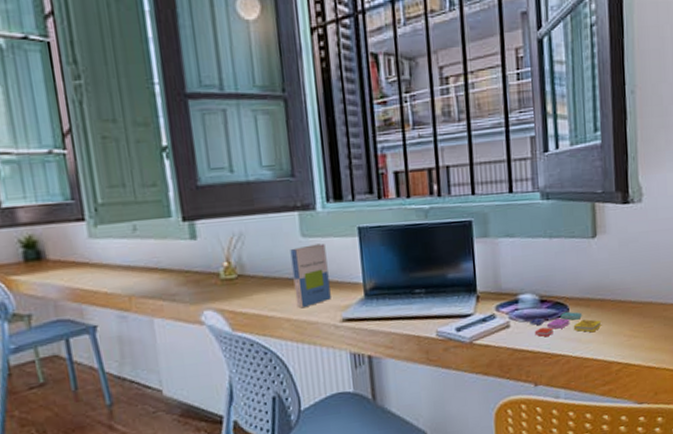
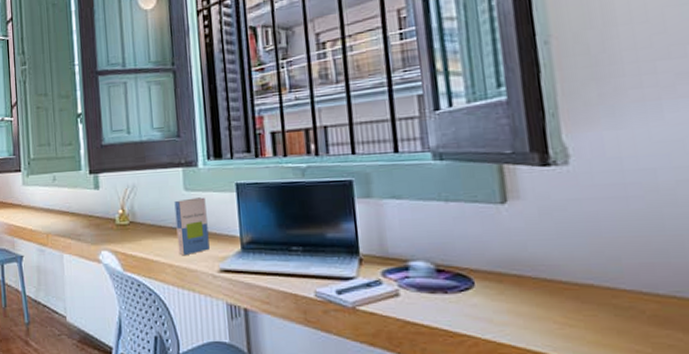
books: present [529,311,602,337] -> none [424,285,521,314]

